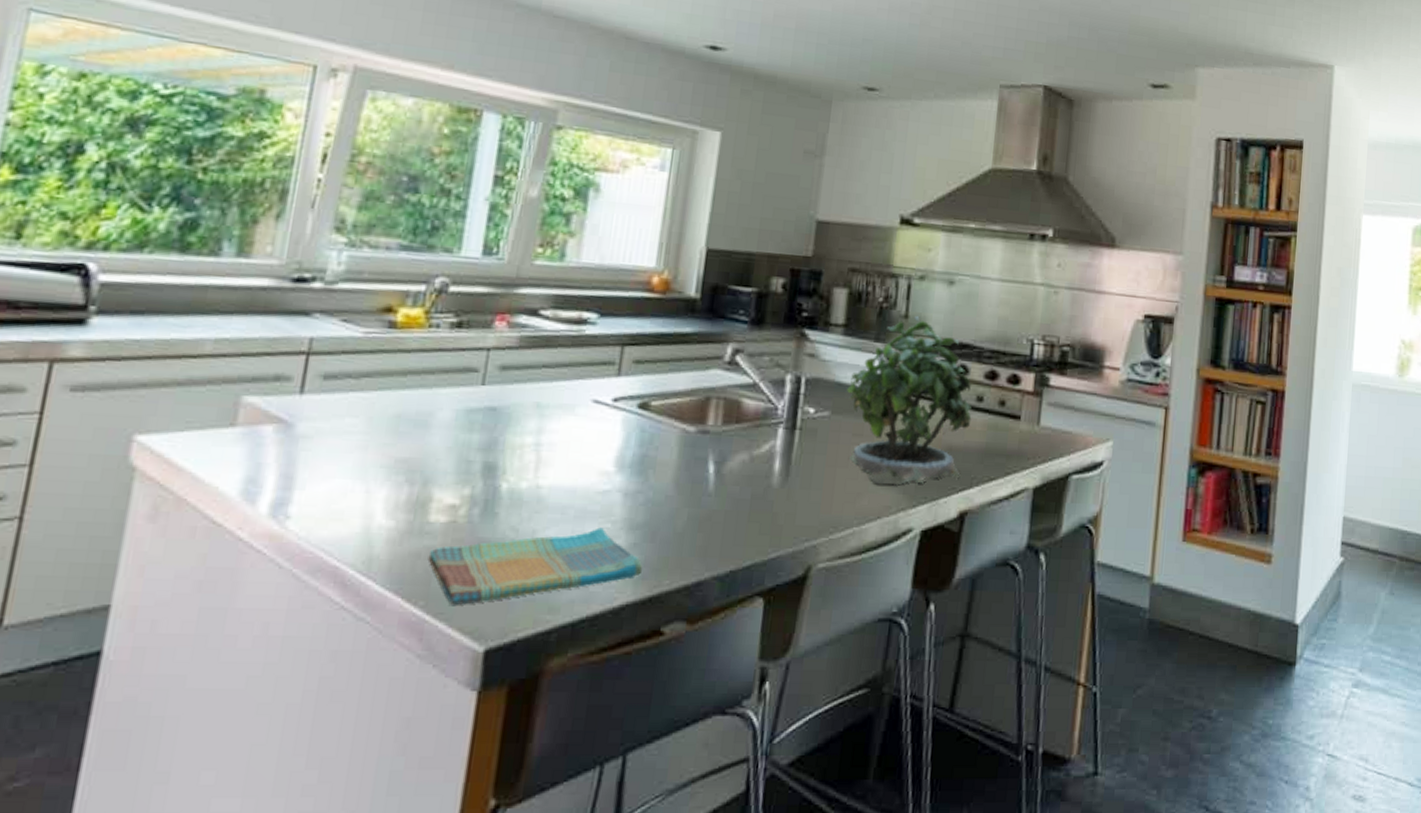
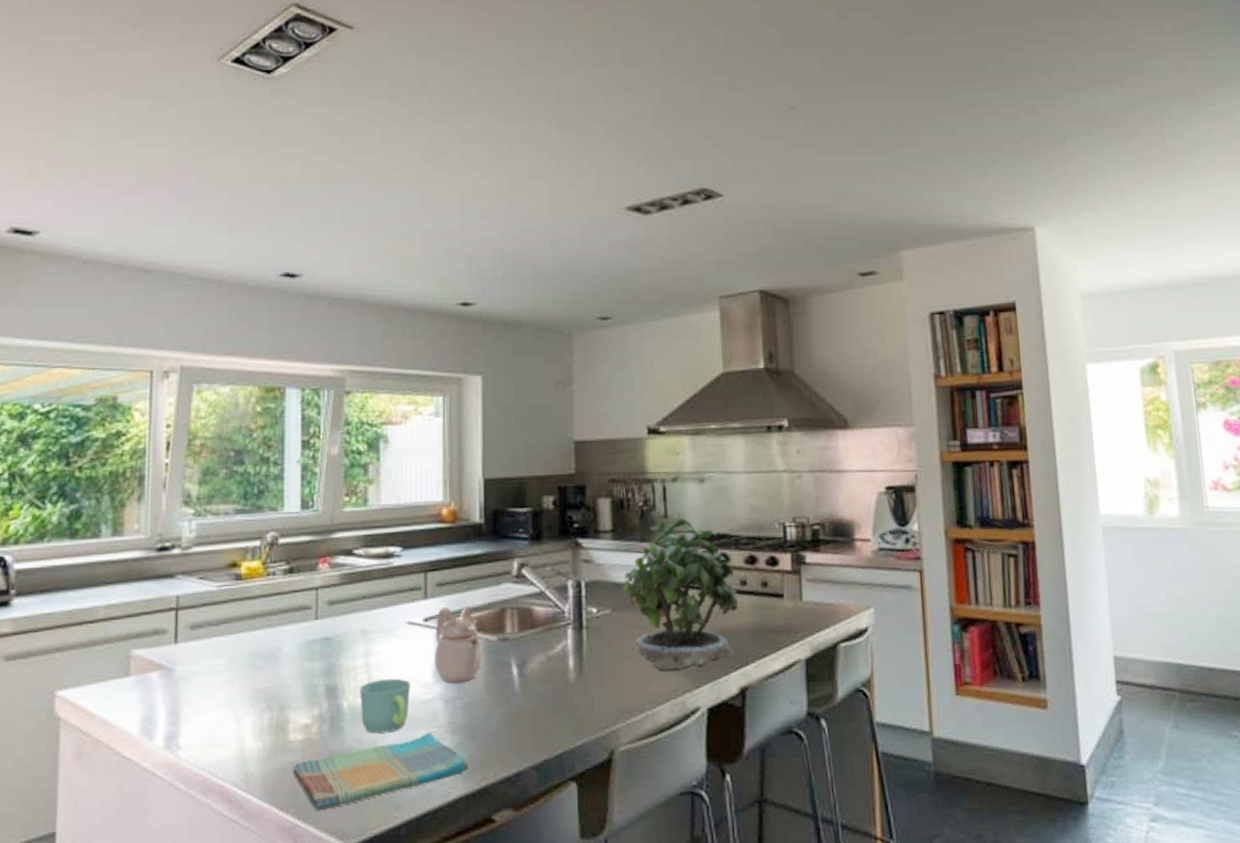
mug: none [521,462,588,524] -> present [360,678,411,734]
teapot: none [617,388,678,476] -> present [433,607,483,683]

